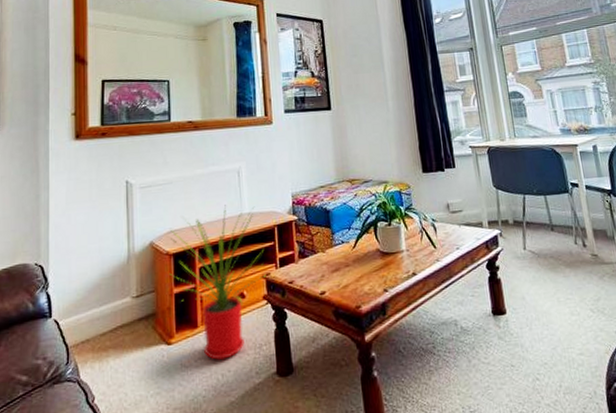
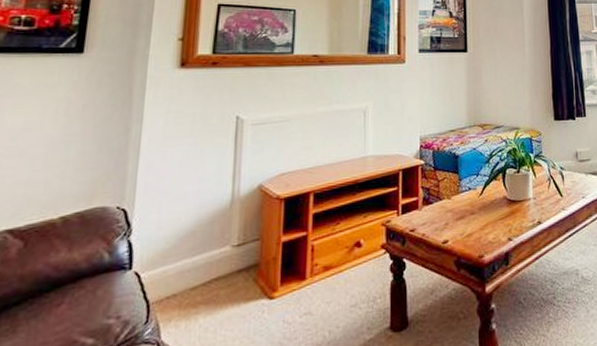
house plant: present [169,205,266,361] -> none [278,146,387,316]

